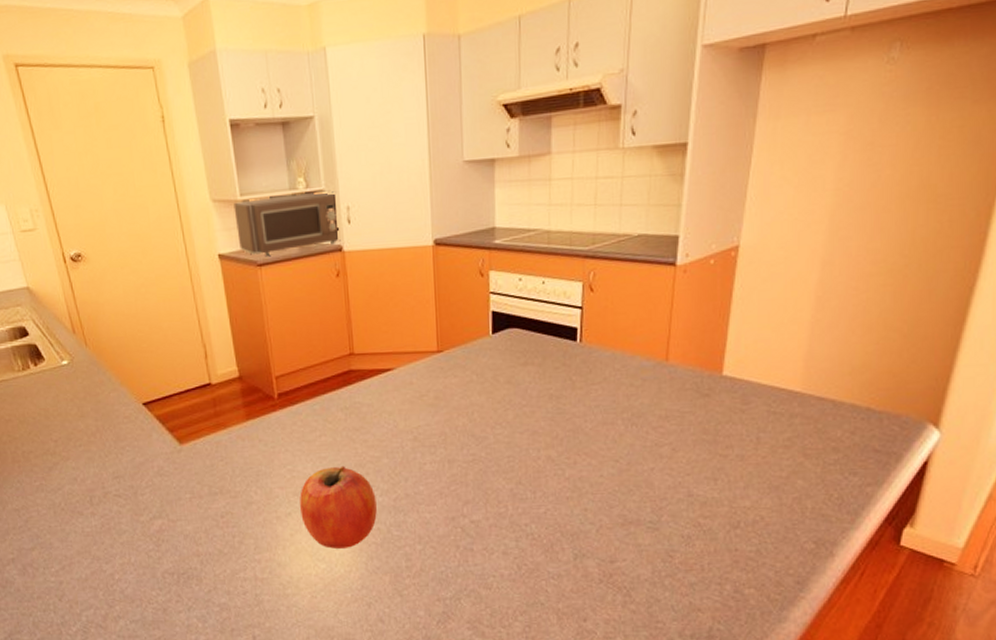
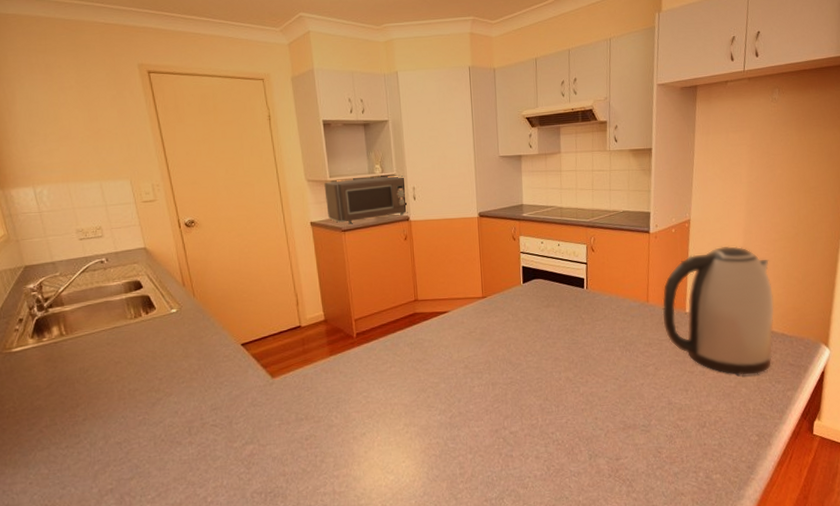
fruit: present [300,465,377,549] -> none [373,391,436,462]
kettle: none [687,283,859,463] -> present [662,245,775,375]

